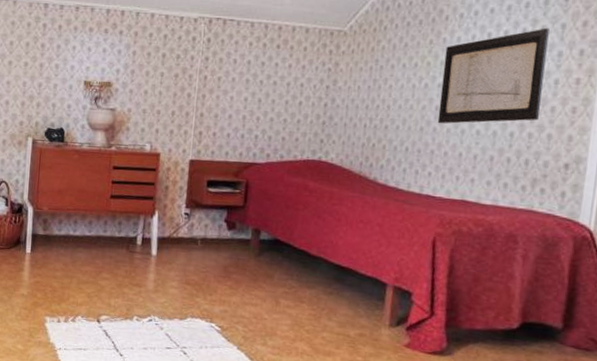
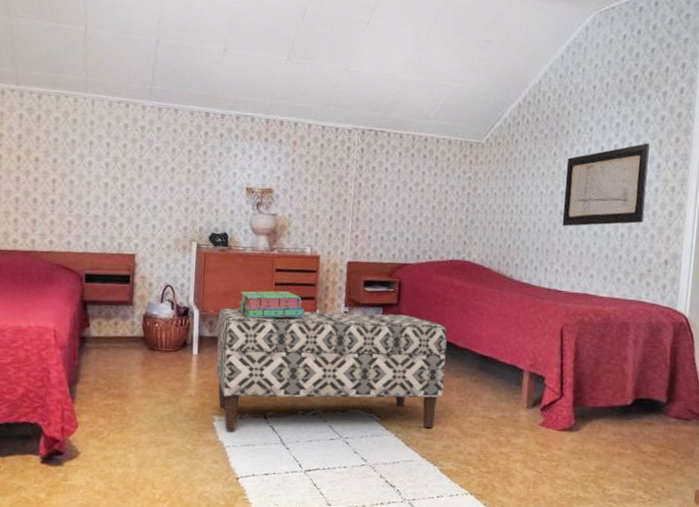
bench: none [48,206,299,343] -> present [215,308,448,430]
stack of books: none [73,189,142,218] -> present [238,291,305,319]

